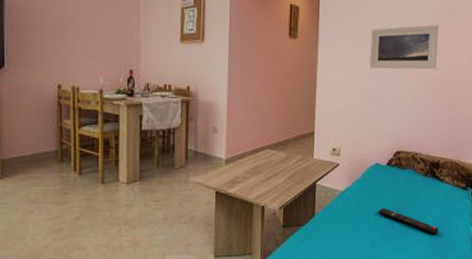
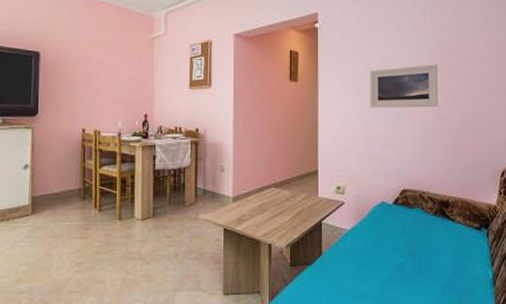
remote control: present [378,208,439,235] -> none [387,248,454,277]

